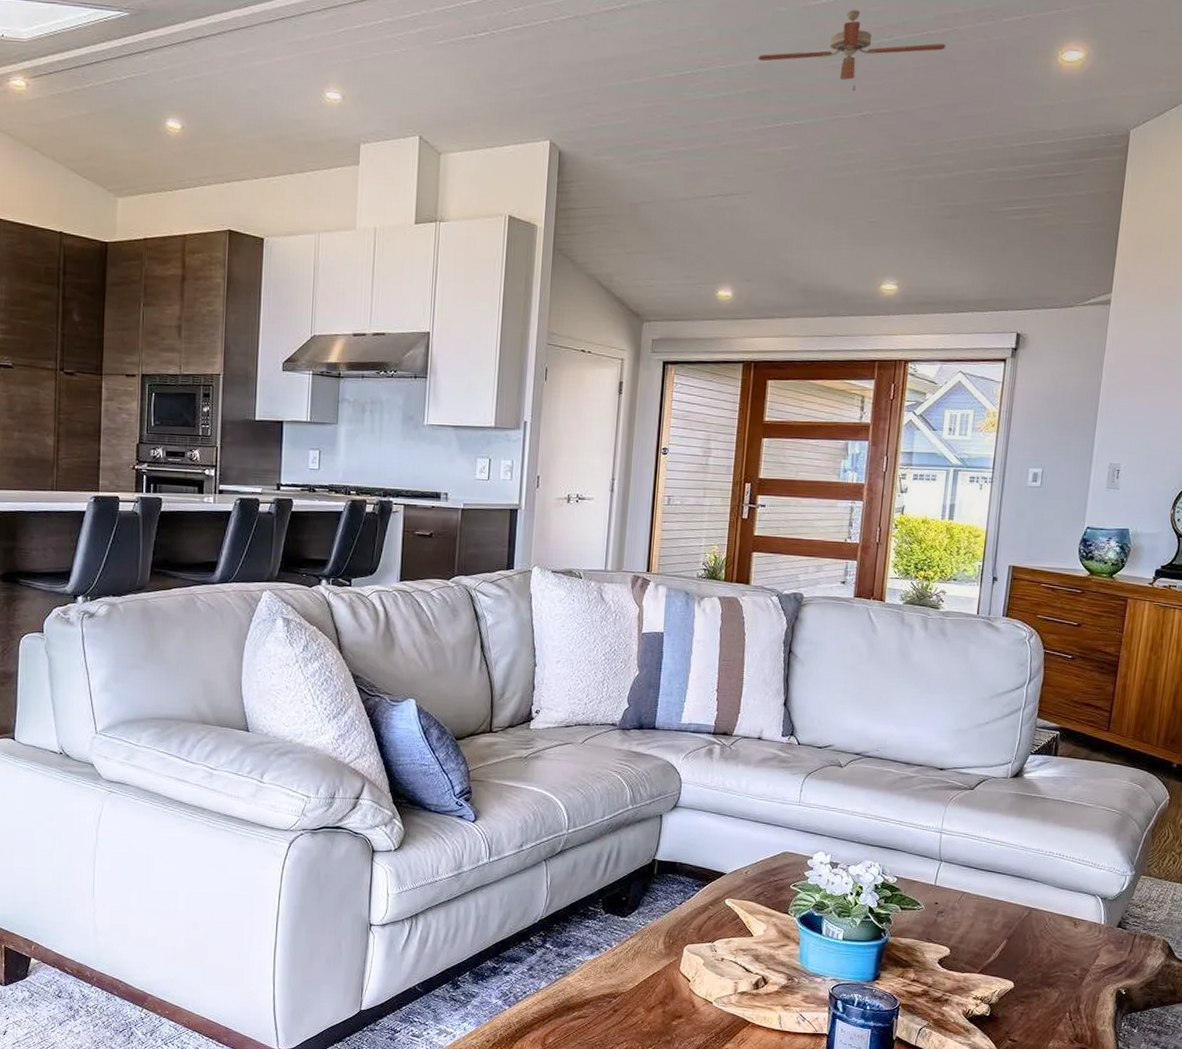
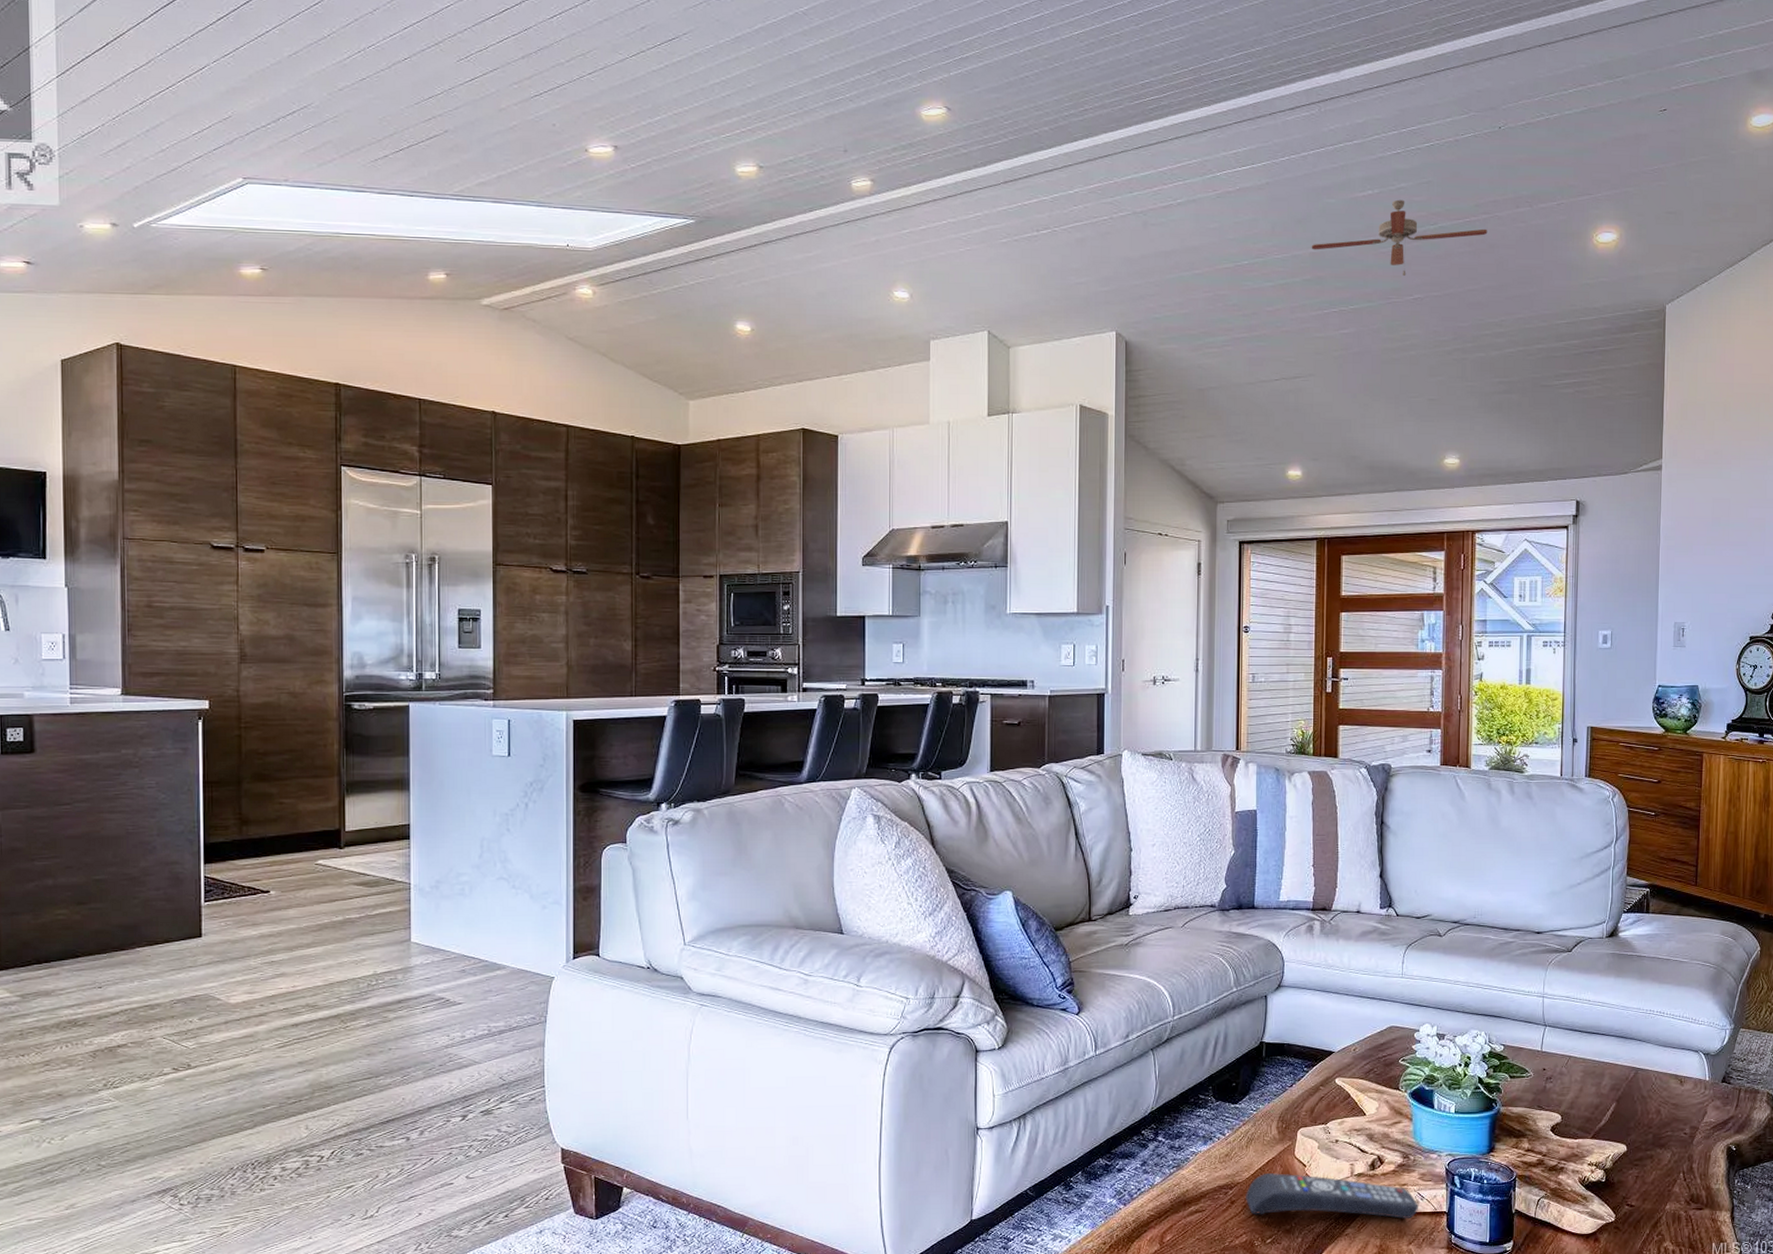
remote control: none [628,986,799,1039] -> present [1246,1173,1418,1220]

